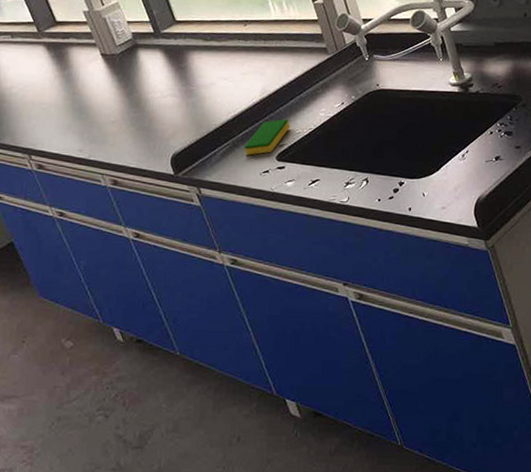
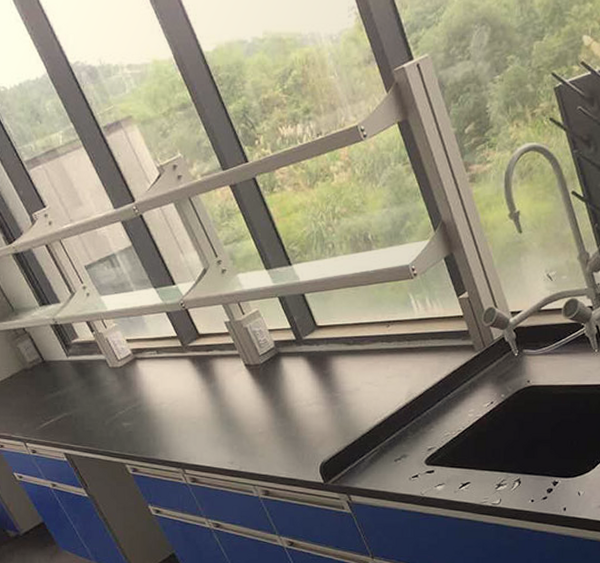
dish sponge: present [244,118,290,155] -> none [392,421,438,460]

